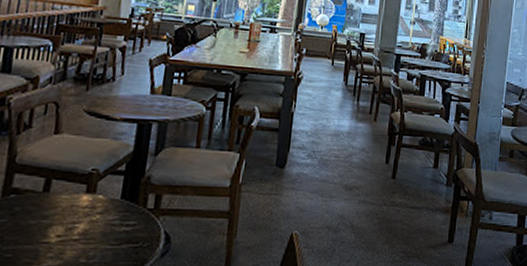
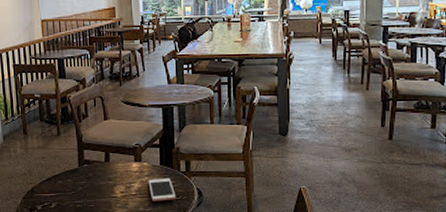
cell phone: none [99,216,135,250] -> present [148,178,176,201]

